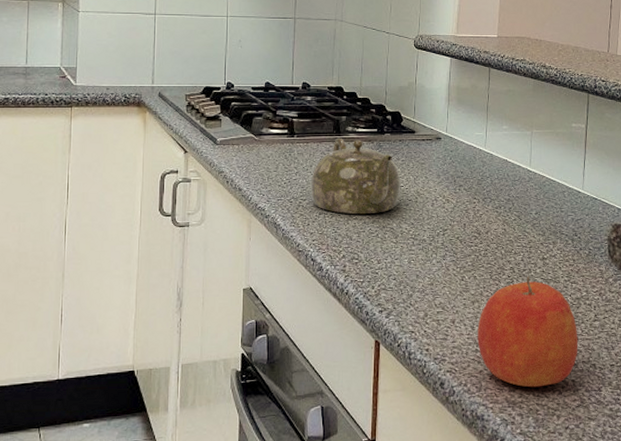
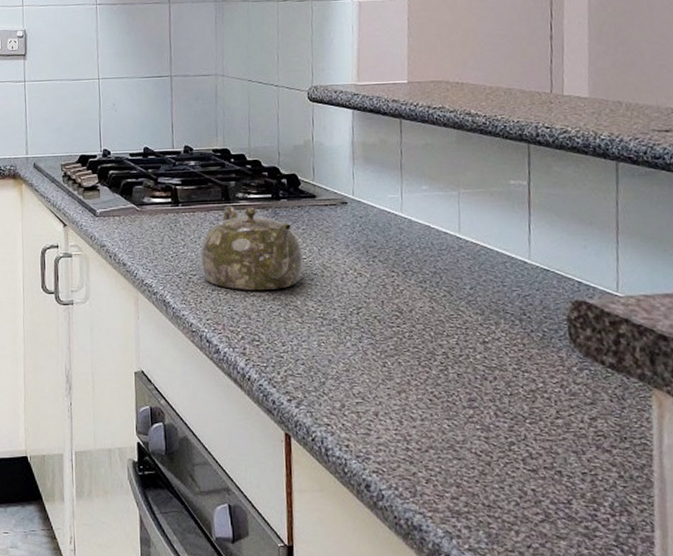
apple: present [477,276,578,388] -> none [406,362,537,496]

